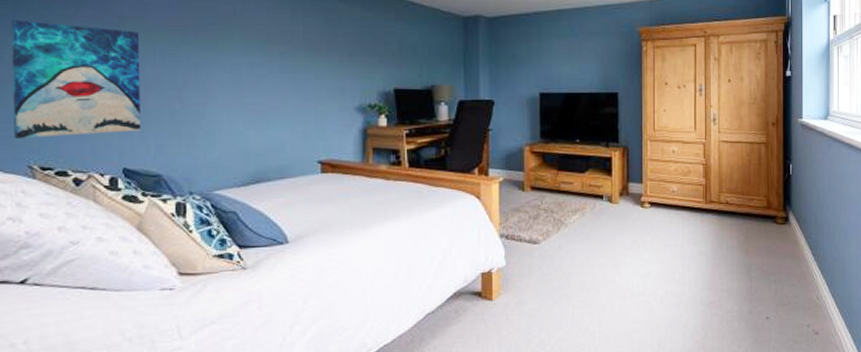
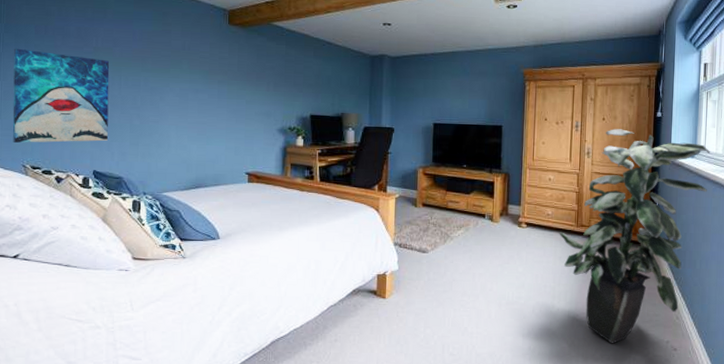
indoor plant: none [686,91,845,333] -> present [559,129,711,344]

